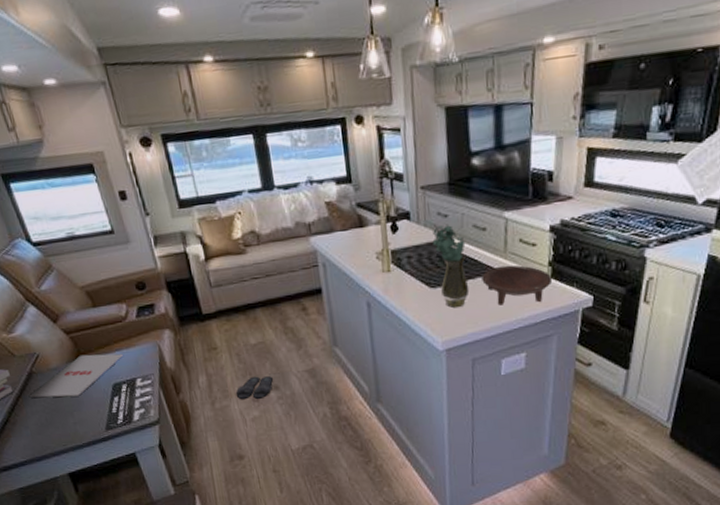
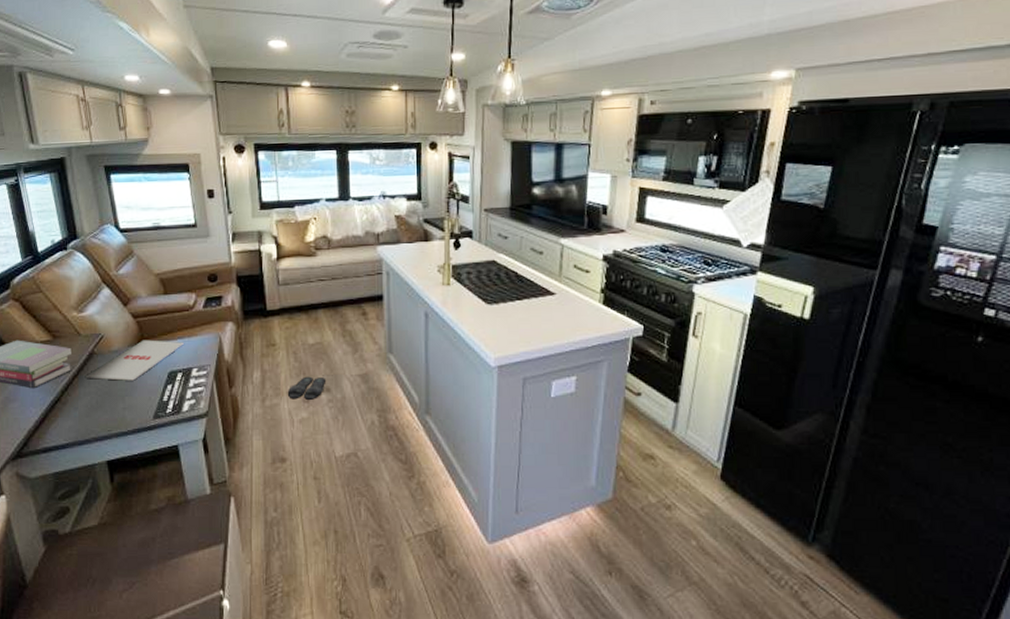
vase: present [432,224,470,308] -> none [492,244,524,325]
bowl: present [482,265,553,306] -> none [536,289,605,327]

